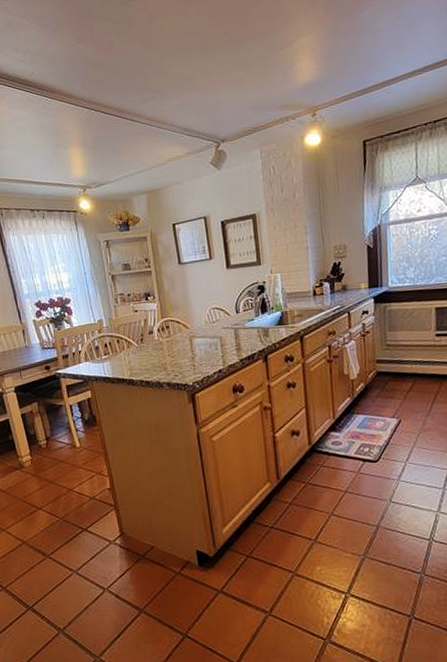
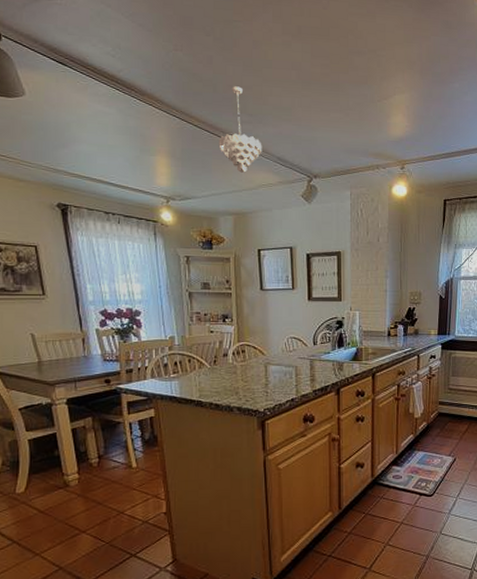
pendant light: none [125,65,168,150] -> present [218,86,262,173]

